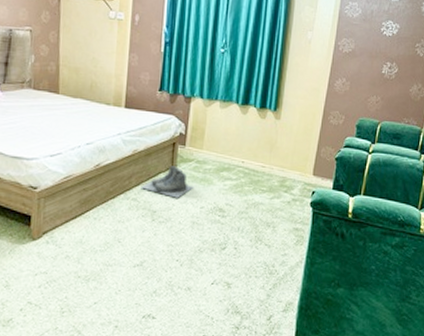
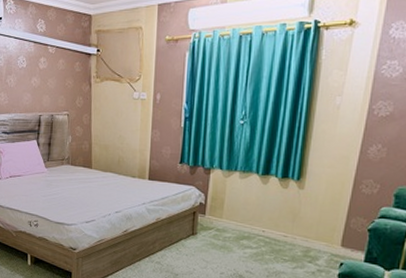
boots: present [141,166,194,198] -> none [164,233,214,264]

